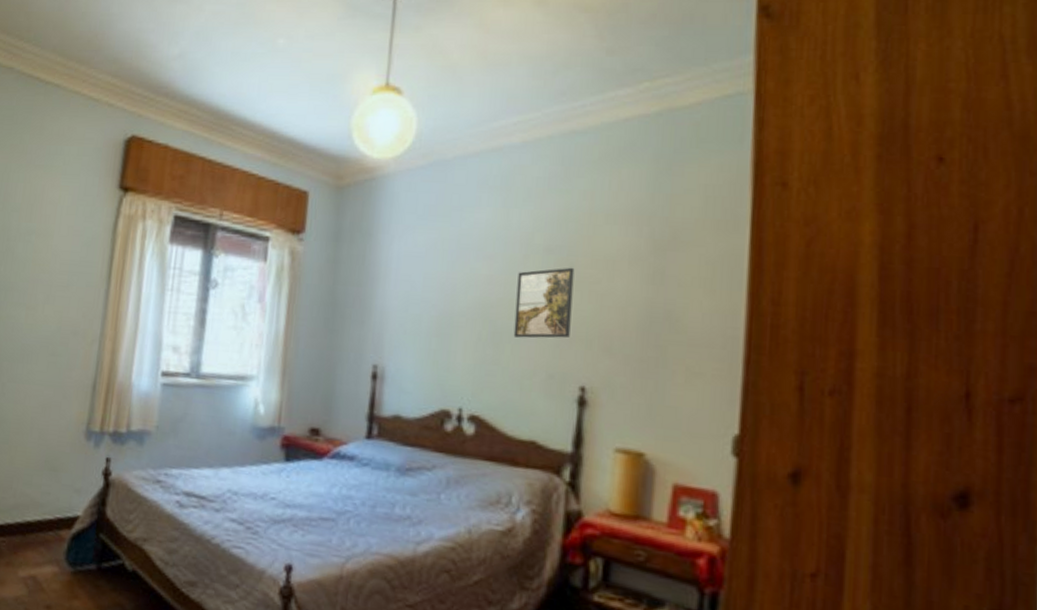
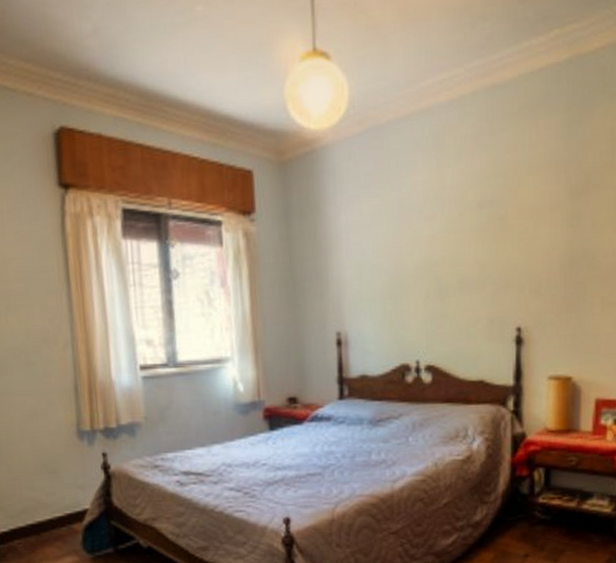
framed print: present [513,267,575,339] -> none [456,219,505,291]

